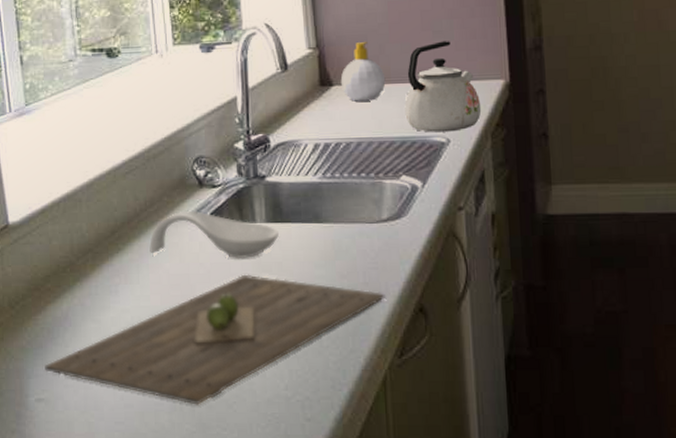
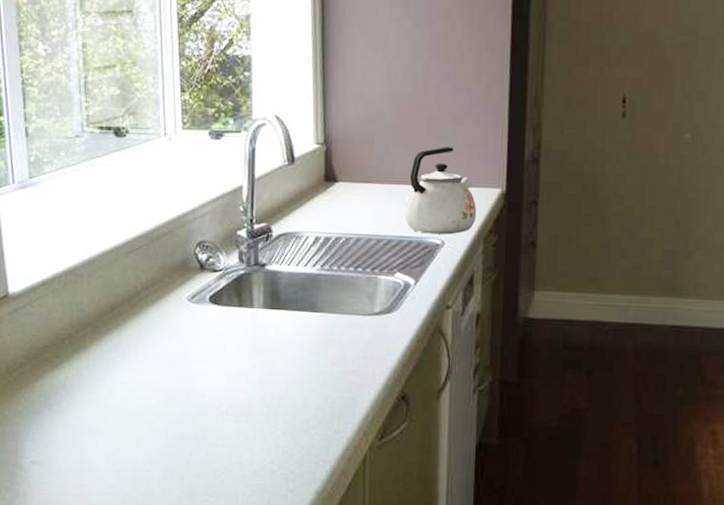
cutting board: present [45,274,385,405] -> none [40,355,371,474]
spoon rest: present [149,210,279,259] -> none [148,292,275,342]
soap bottle: present [340,42,386,102] -> none [345,142,389,199]

